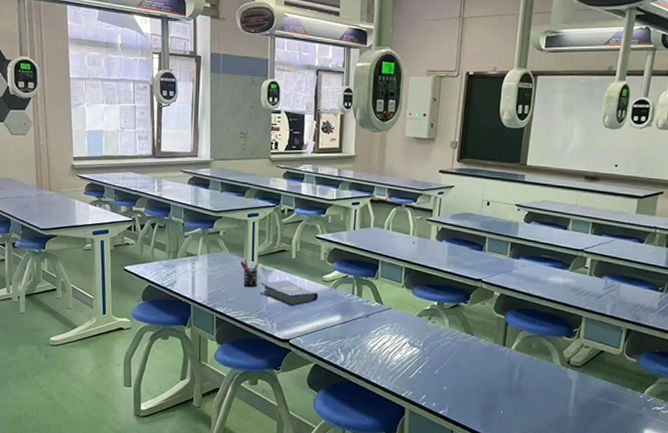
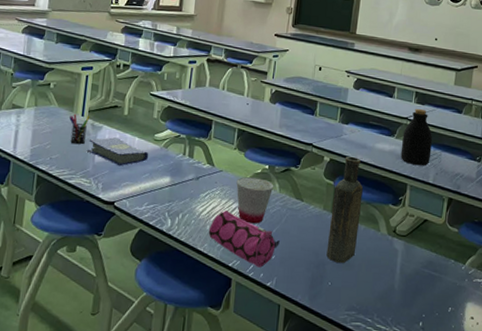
pencil case: none [380,345,451,397] -> present [208,210,280,268]
cup: none [405,313,443,358] -> present [236,177,274,224]
bottle: none [498,290,535,393] -> present [326,156,363,263]
bottle: none [575,239,611,298] -> present [401,108,433,166]

